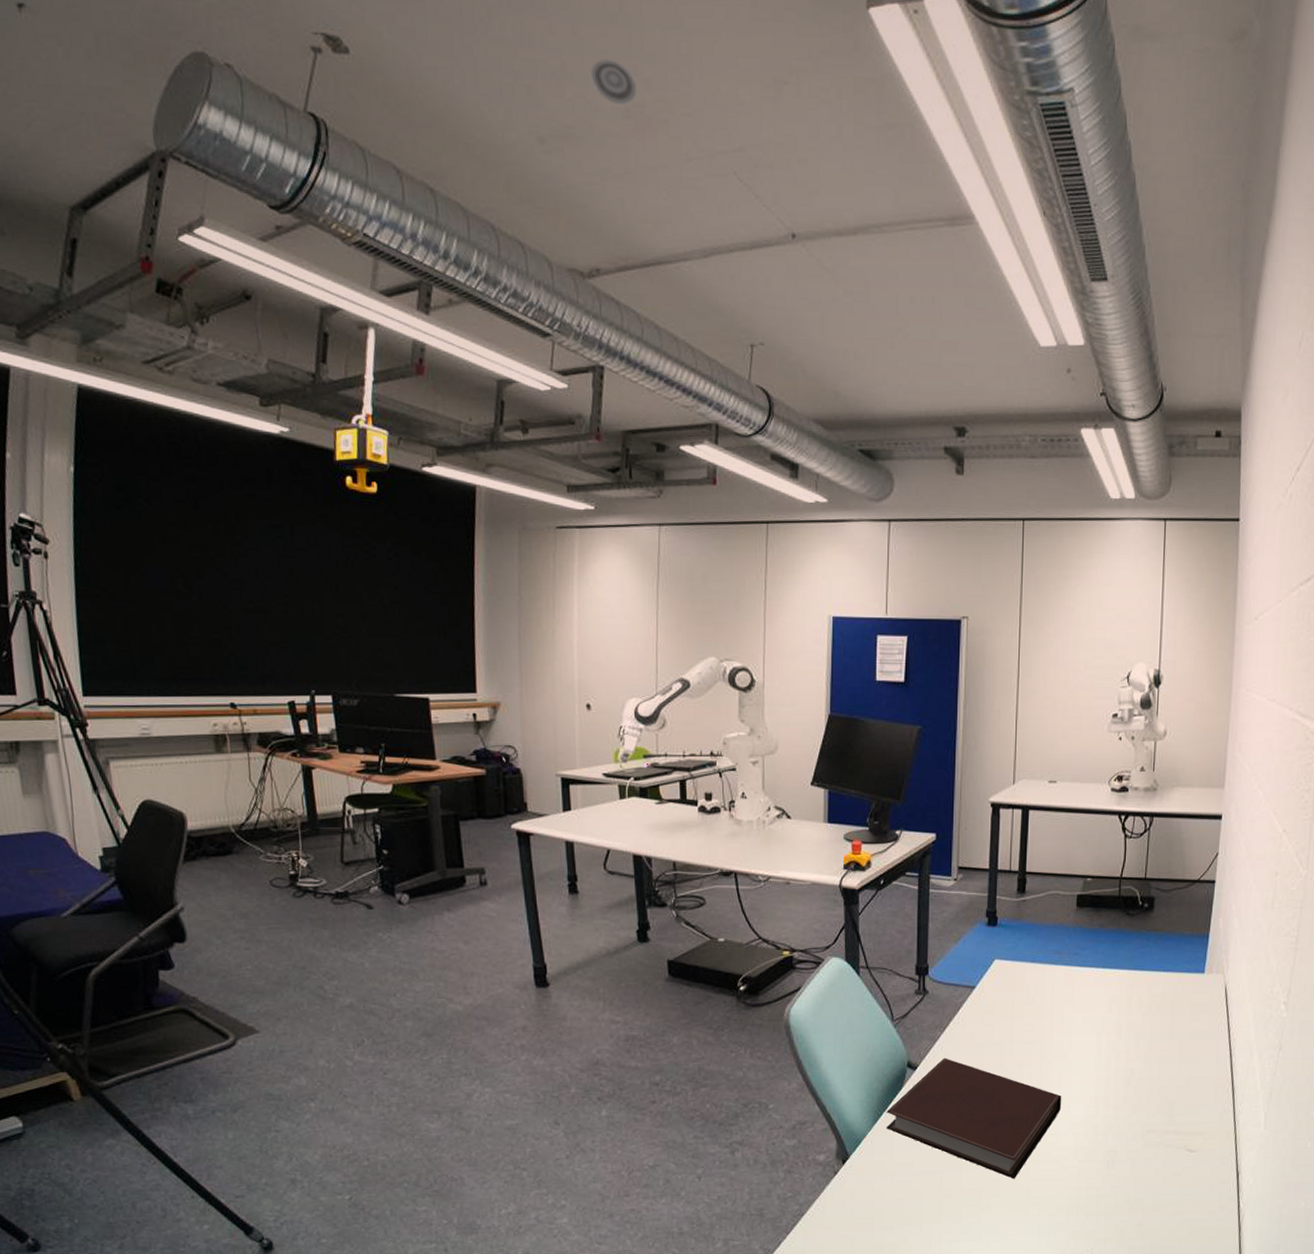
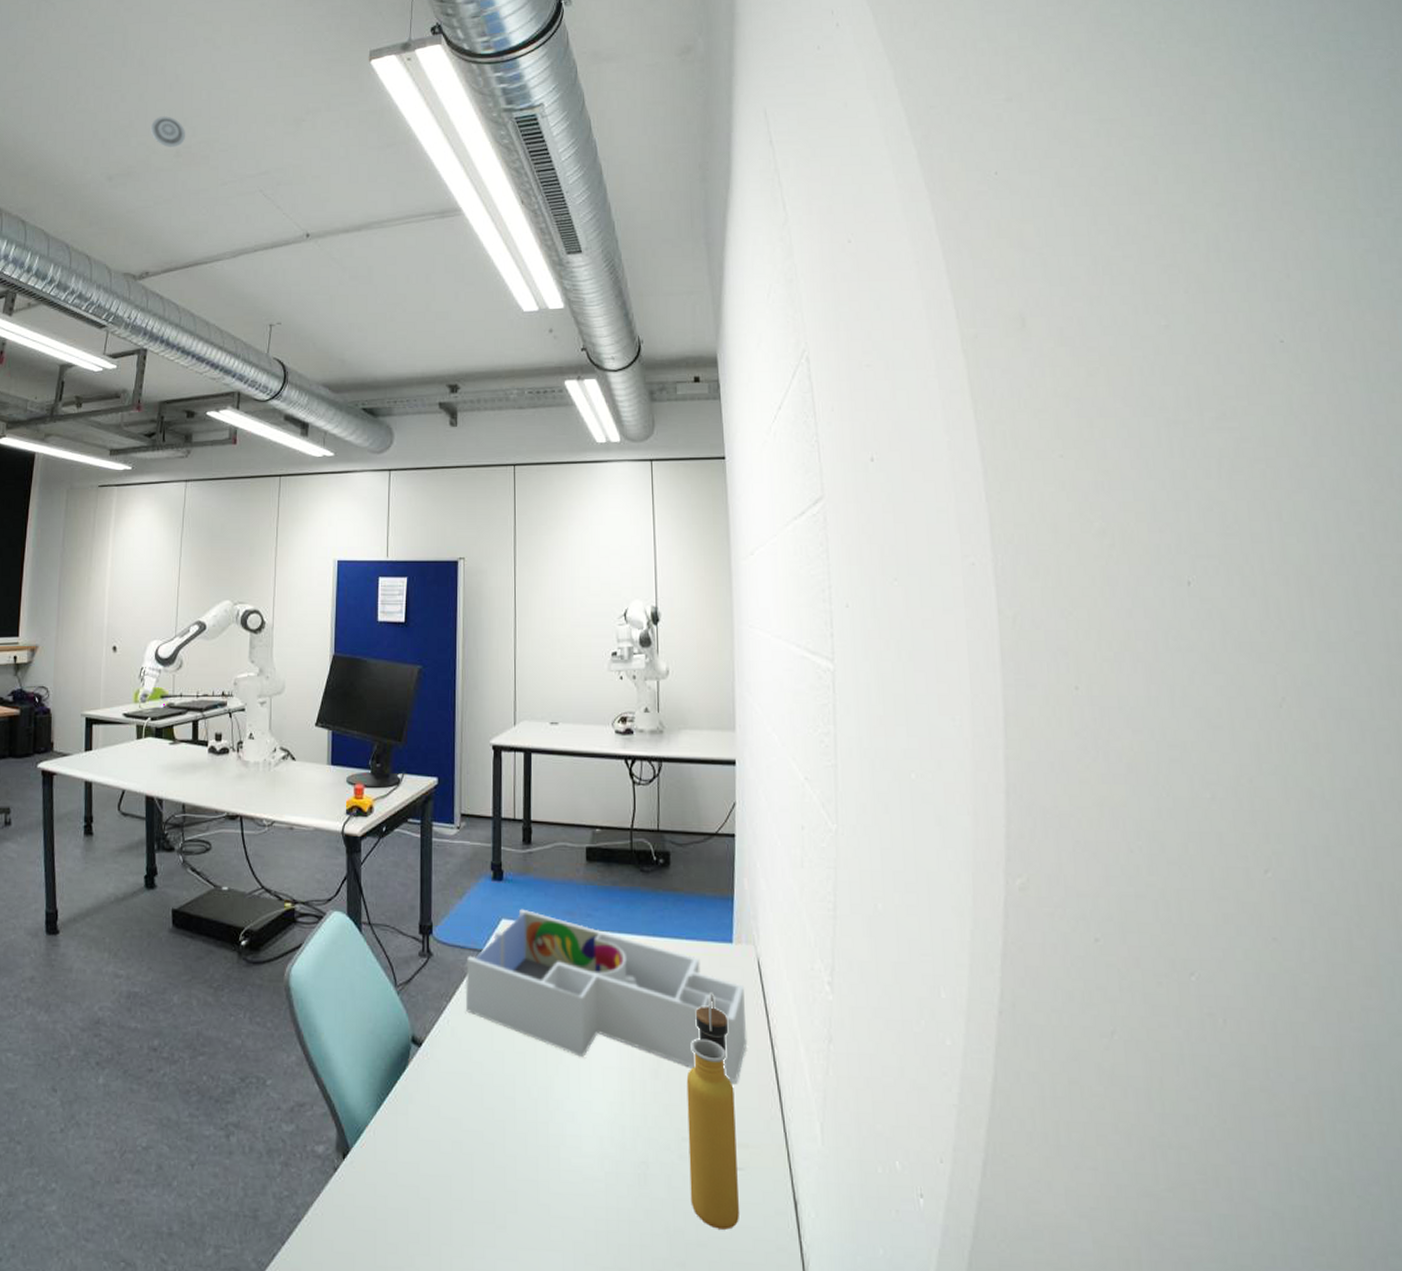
notebook: present [886,1058,1062,1179] -> none [390,1033,582,1191]
desk organizer: none [958,950,1211,1086] -> present [465,908,748,1083]
water bottle: none [1150,1015,1195,1197] -> present [686,993,739,1230]

